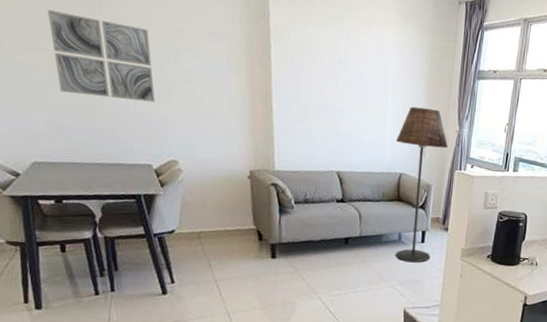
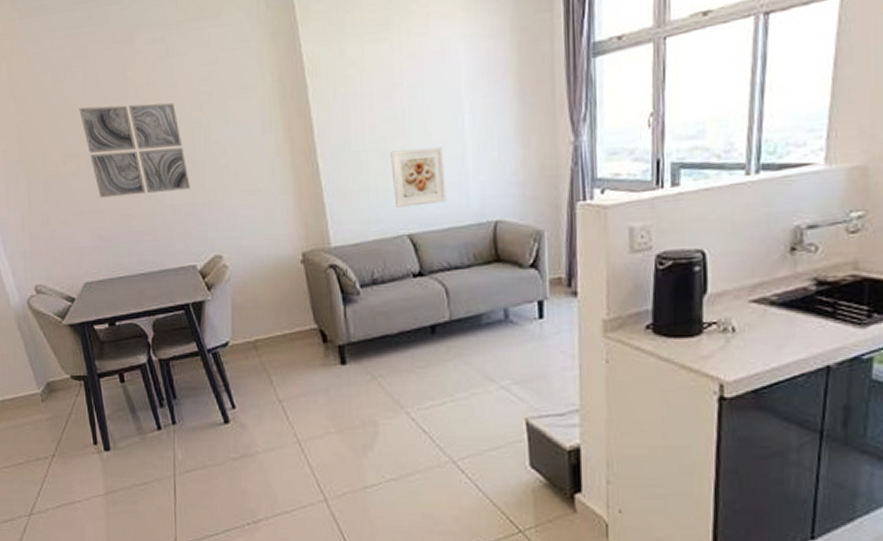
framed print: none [329,110,370,154] -> present [390,147,447,208]
floor lamp: present [395,106,448,263] -> none [483,117,560,350]

